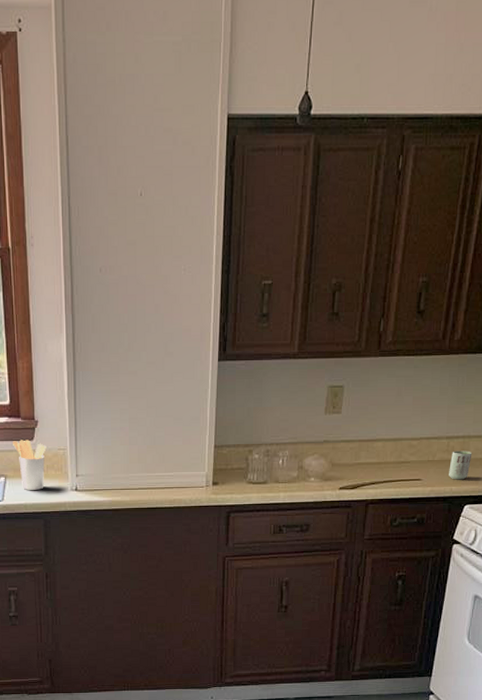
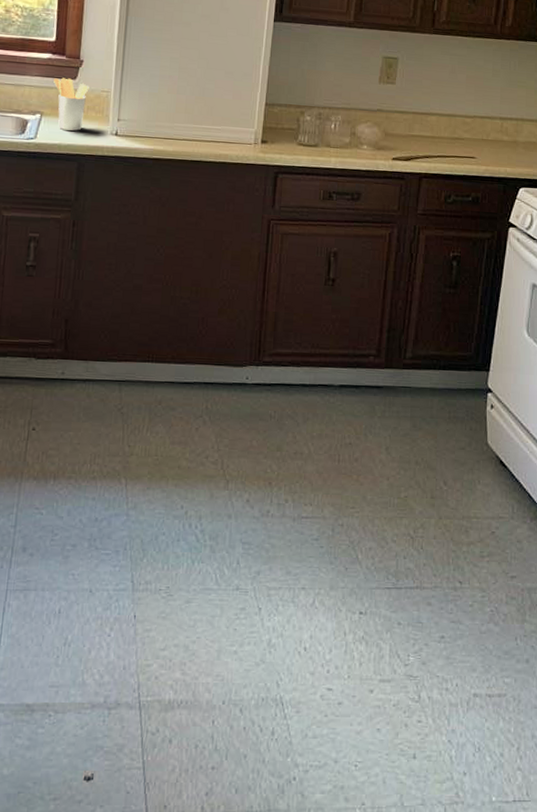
cup: present [449,451,473,480] -> none [503,132,526,162]

